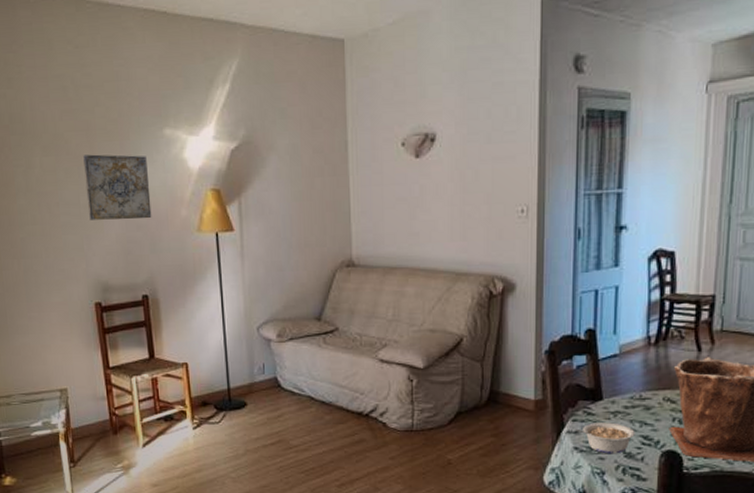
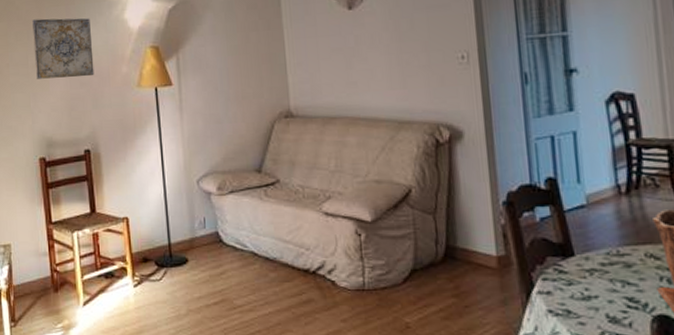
legume: present [575,422,635,454] -> none [547,282,618,319]

